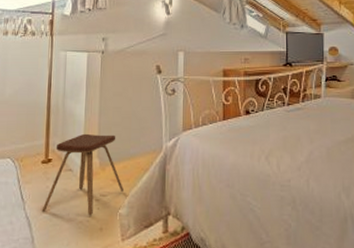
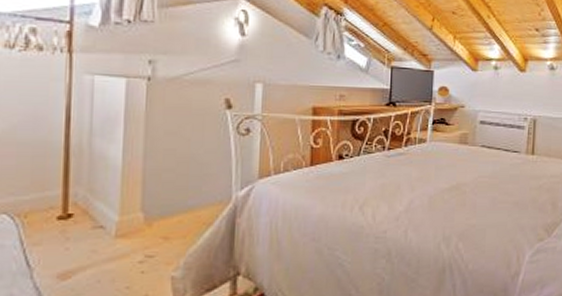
music stool: present [41,133,125,216] -> none [58,181,179,282]

